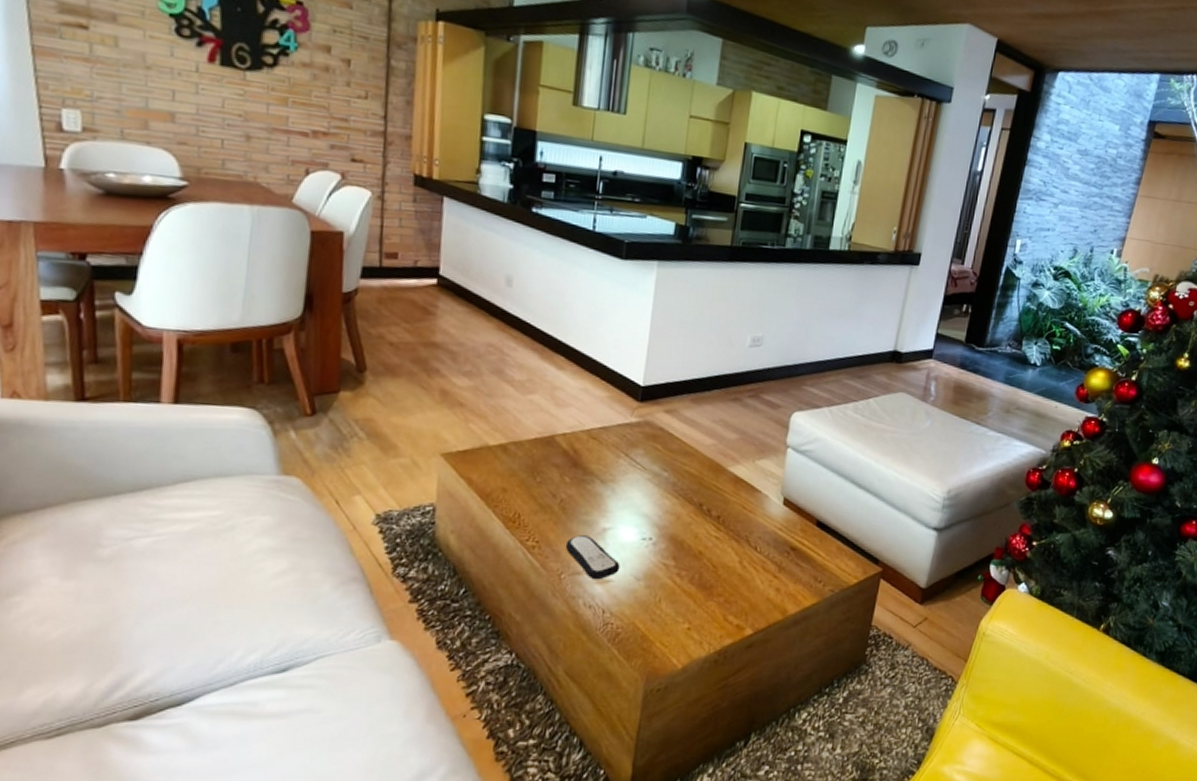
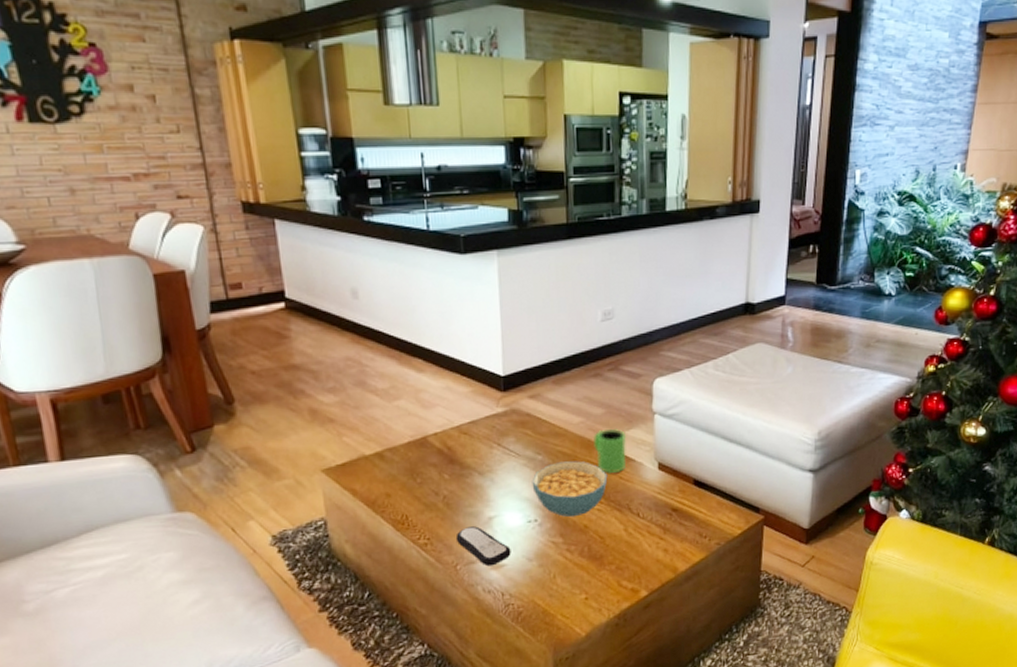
cereal bowl: none [653,482,731,541] -> present [531,461,608,518]
mug: none [722,455,757,502] -> present [594,428,627,474]

